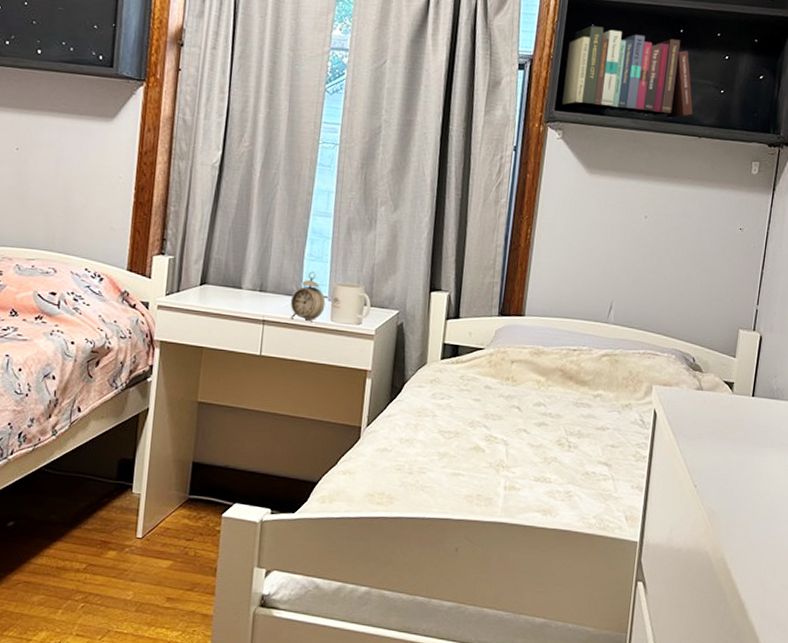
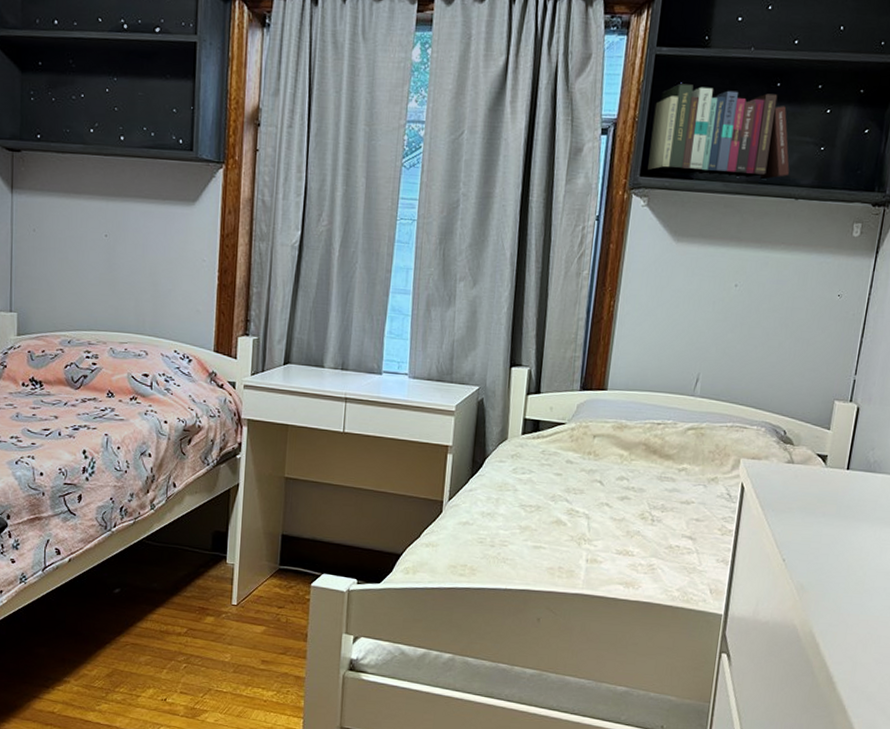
alarm clock: present [290,272,326,323] -> none [371,349,406,400]
mug: present [330,281,371,325] -> none [410,358,451,402]

